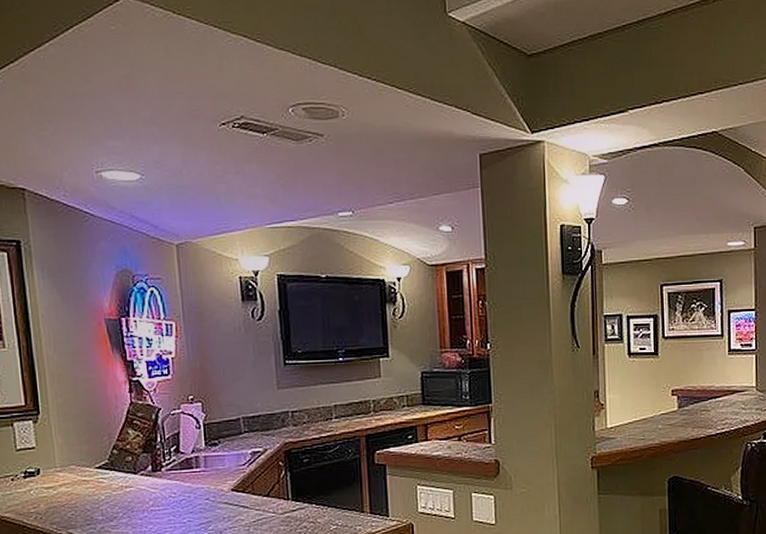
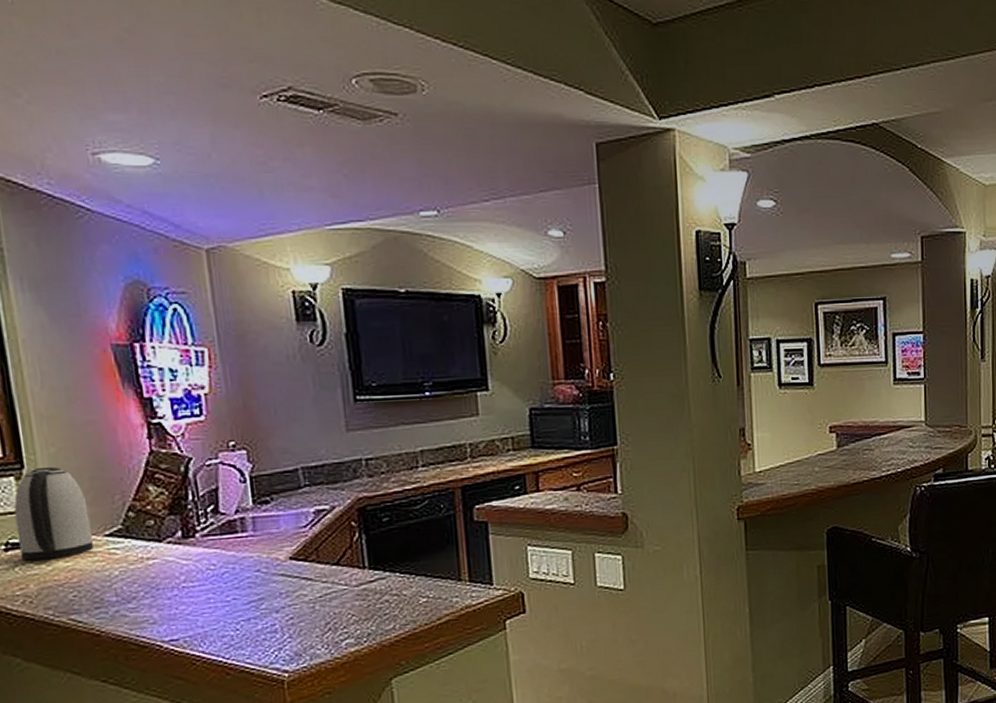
kettle: none [31,413,88,486] -> present [13,466,94,561]

